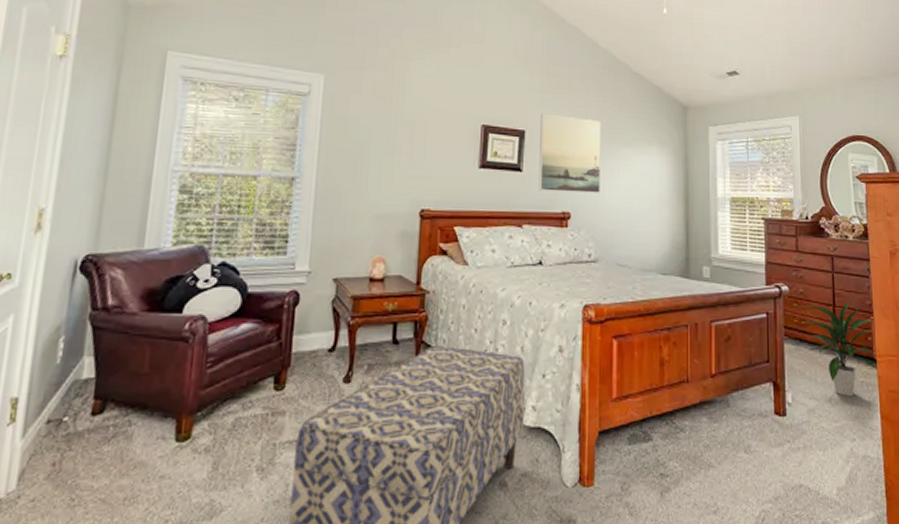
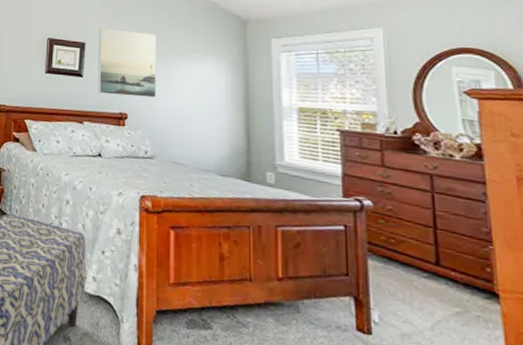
indoor plant: present [804,301,877,398] -> none [394,224,500,331]

